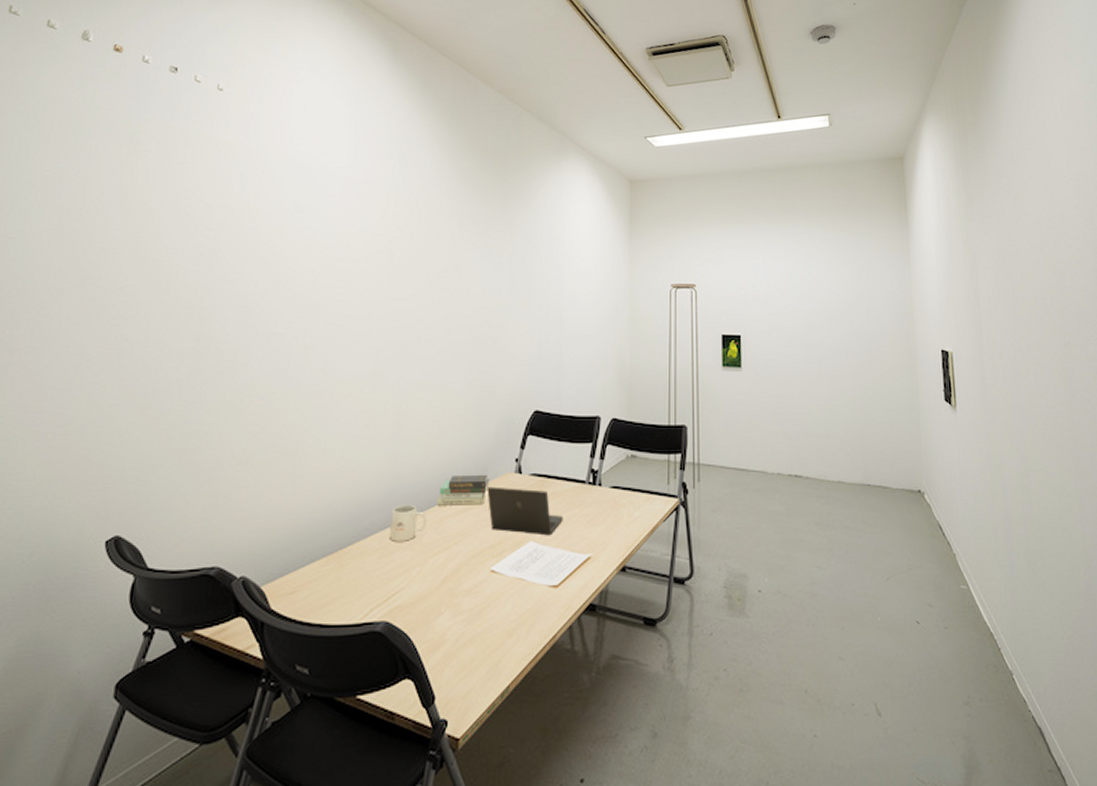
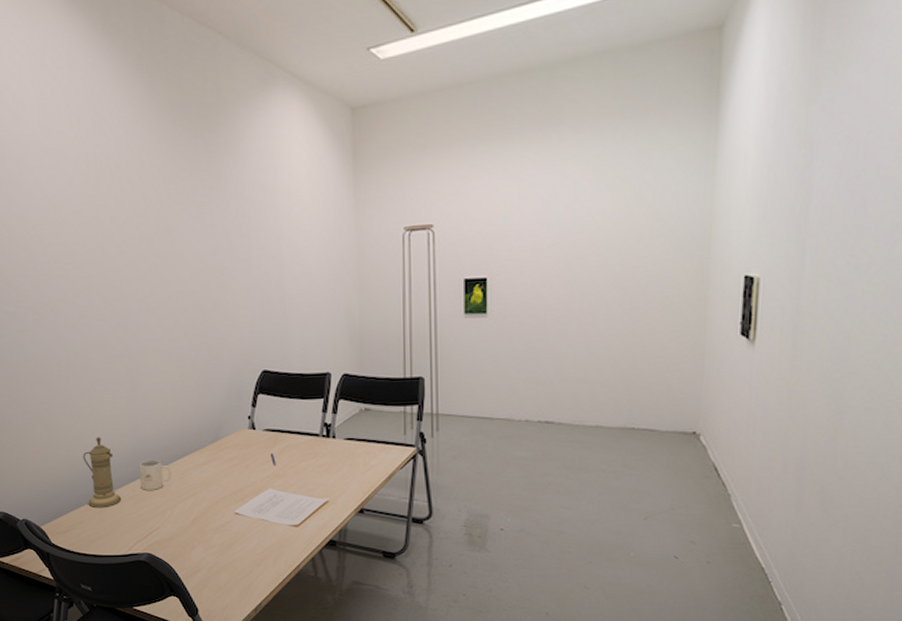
coffee pot: none [324,476,365,564] -> present [83,437,121,509]
books: present [436,474,490,506] -> none [178,431,226,460]
laptop: present [487,486,563,536] -> none [223,442,299,483]

